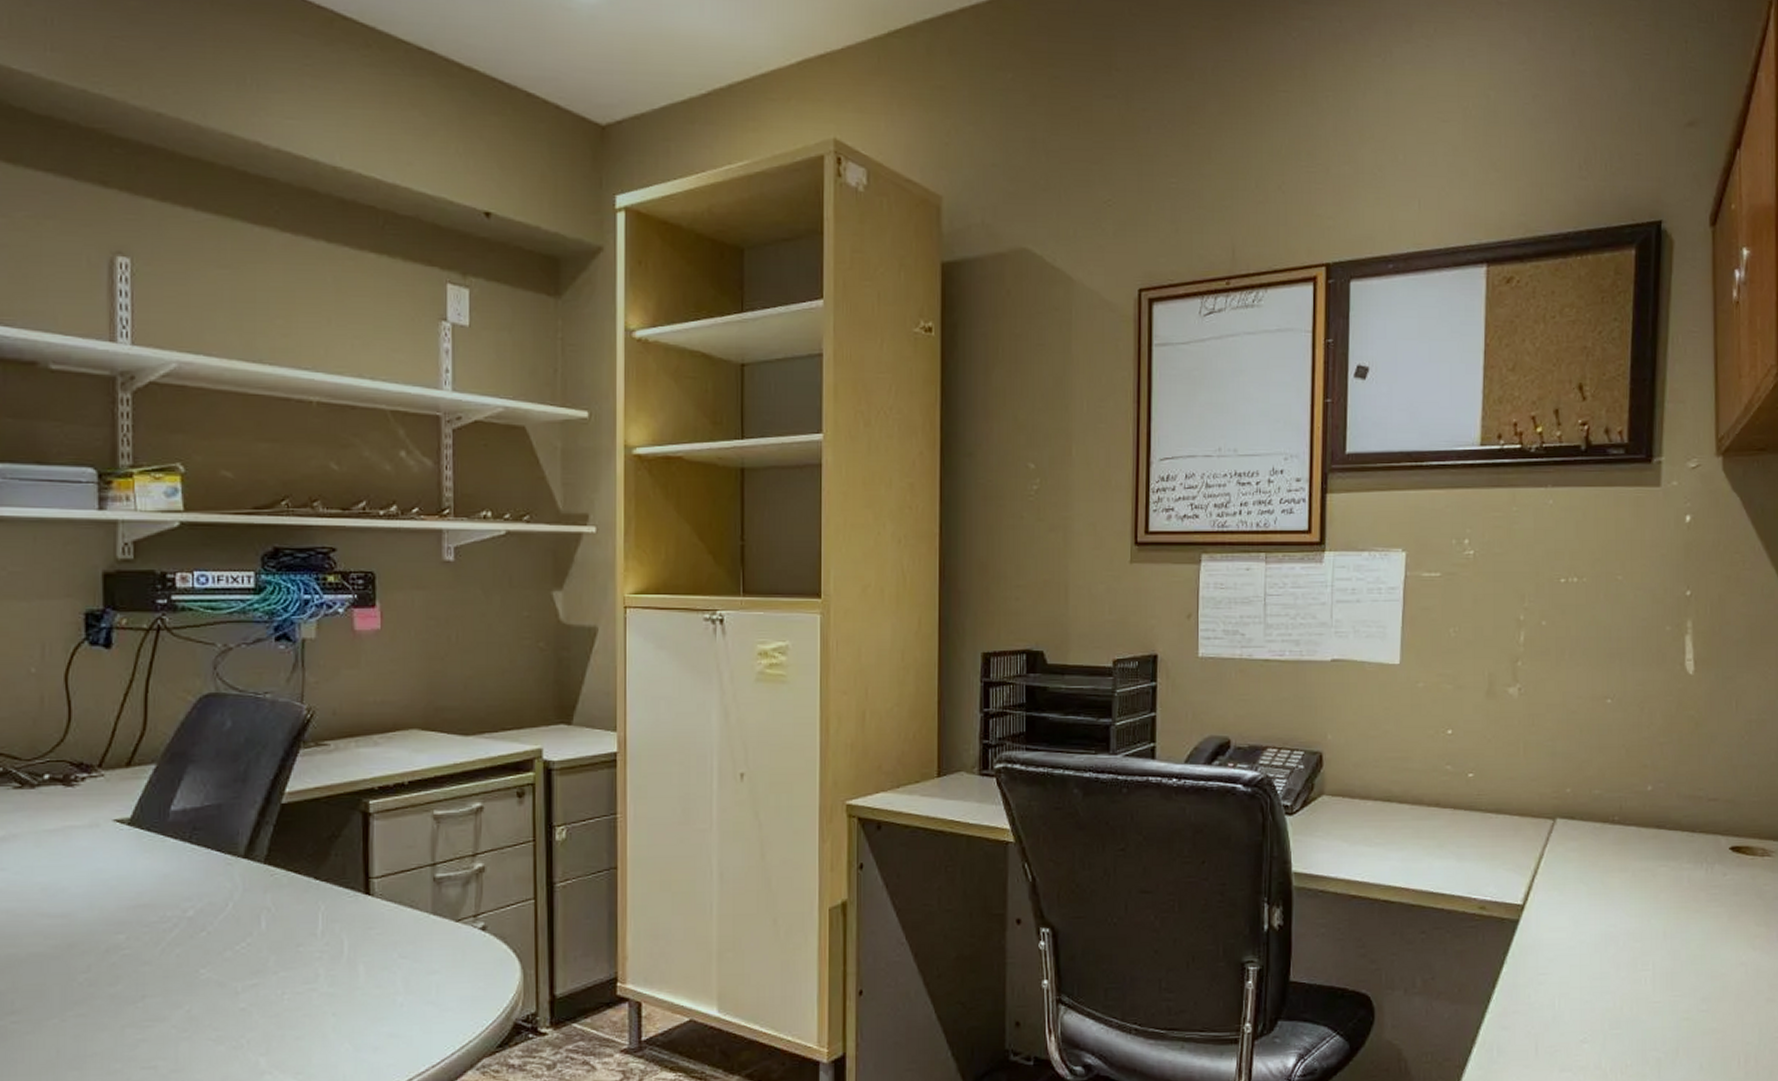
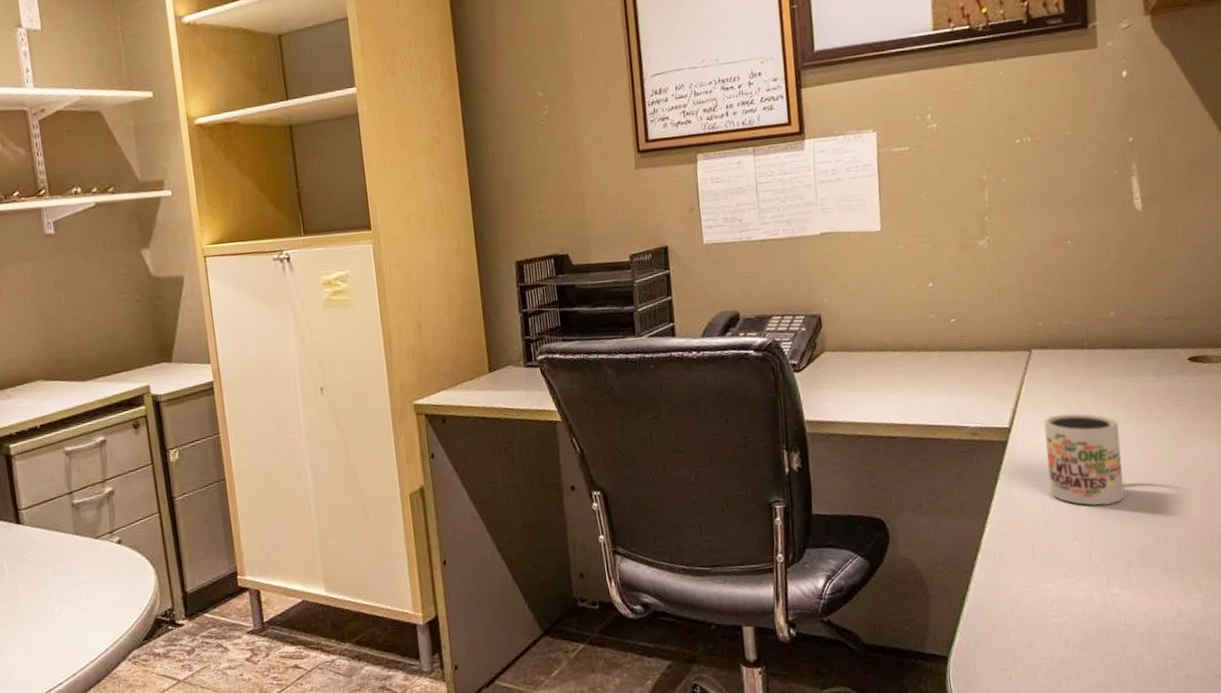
mug: none [1561,896,1646,1006] -> present [1044,413,1124,506]

